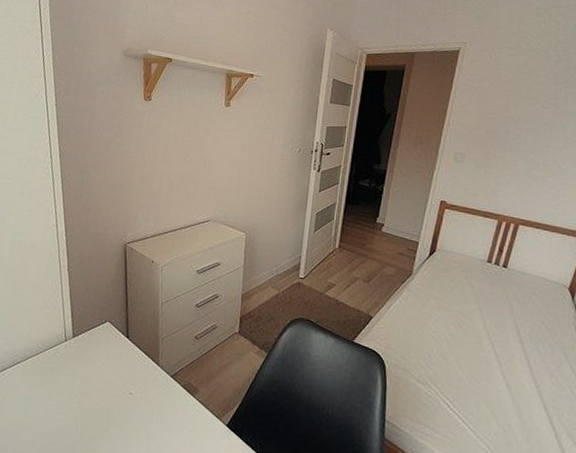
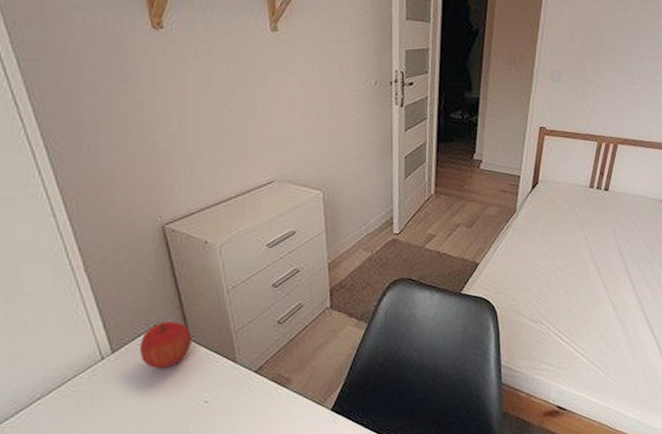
fruit: none [91,320,130,358] -> present [140,321,192,370]

